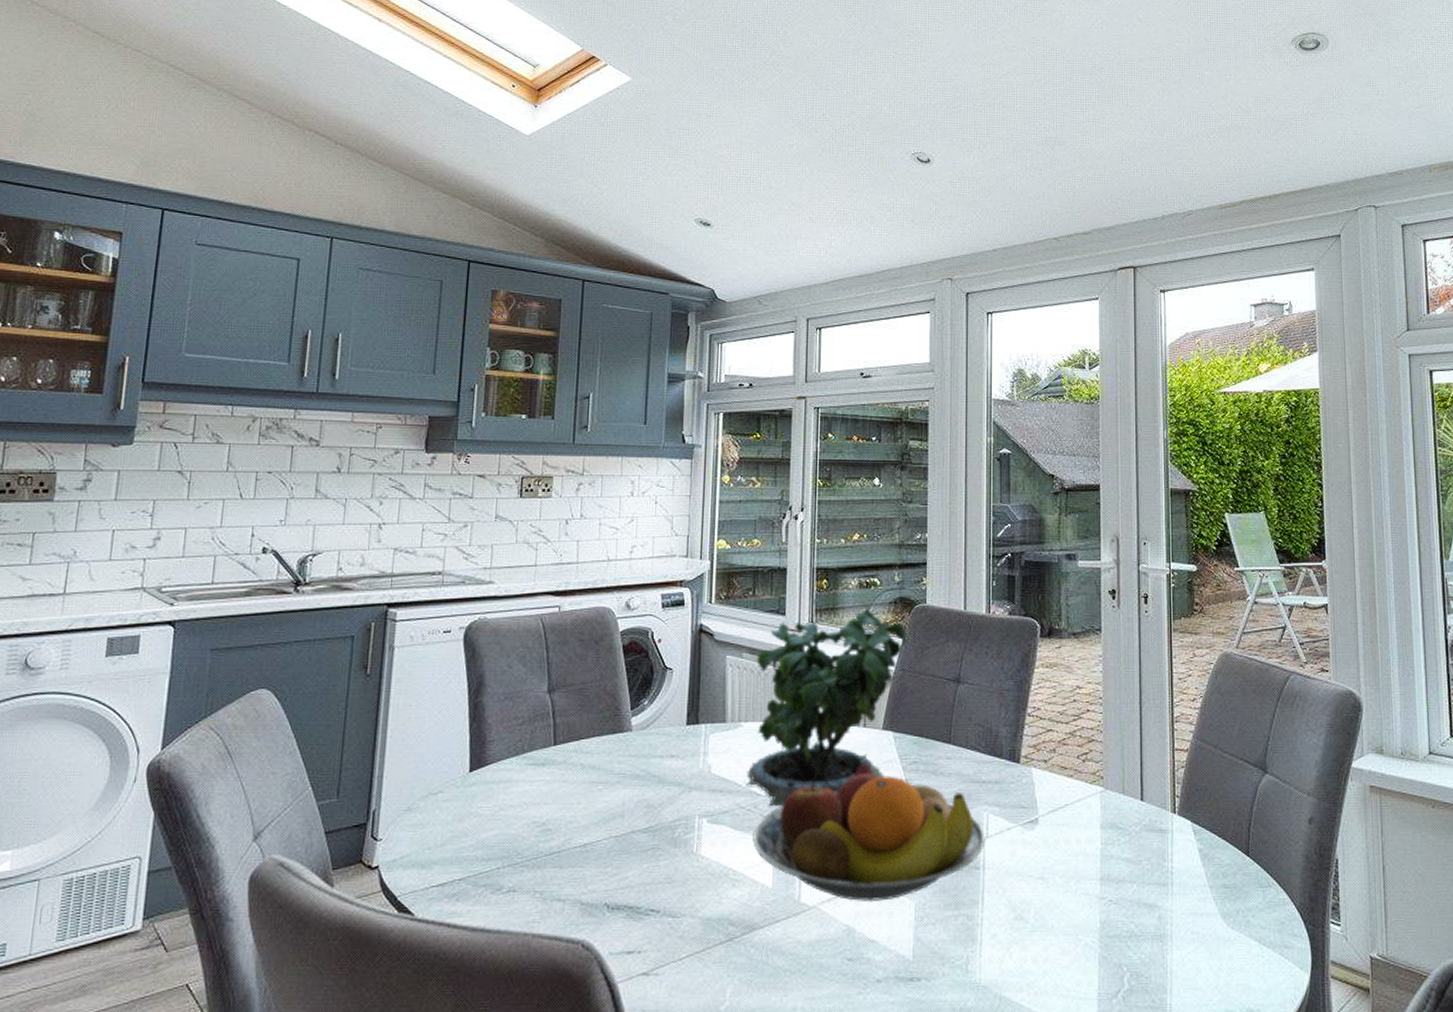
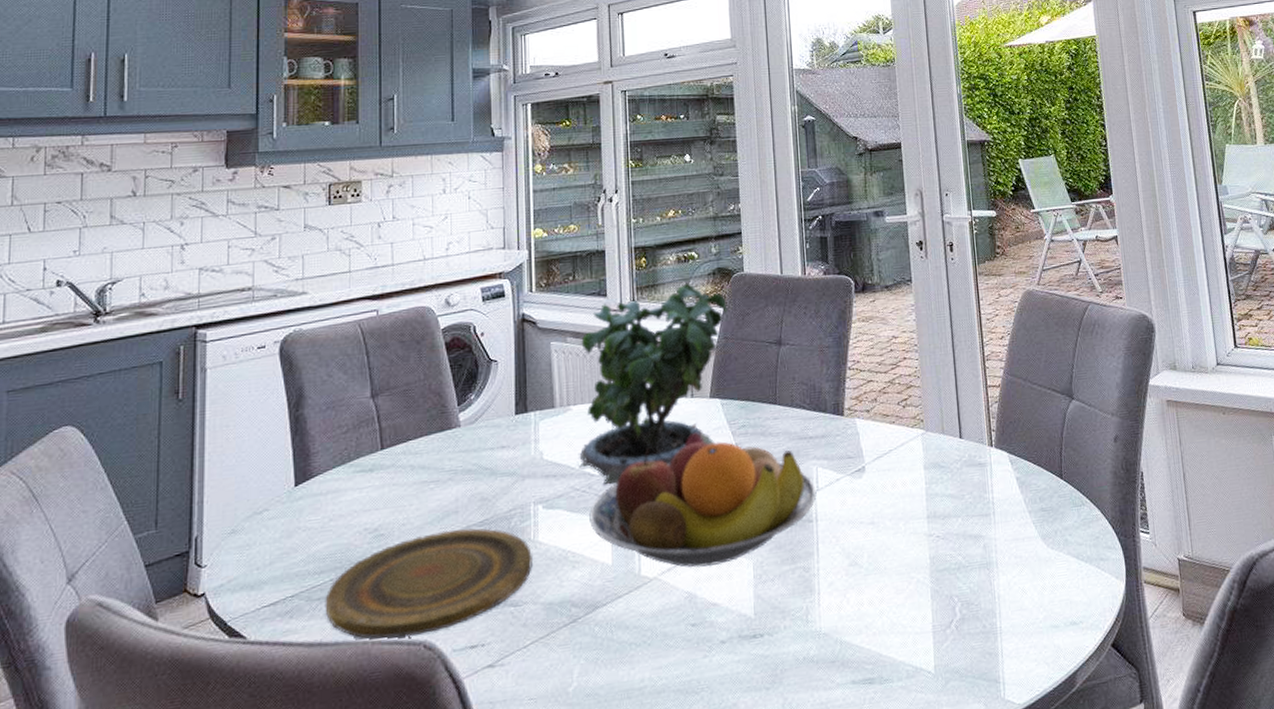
plate: none [490,834,694,933] -> present [325,528,532,639]

